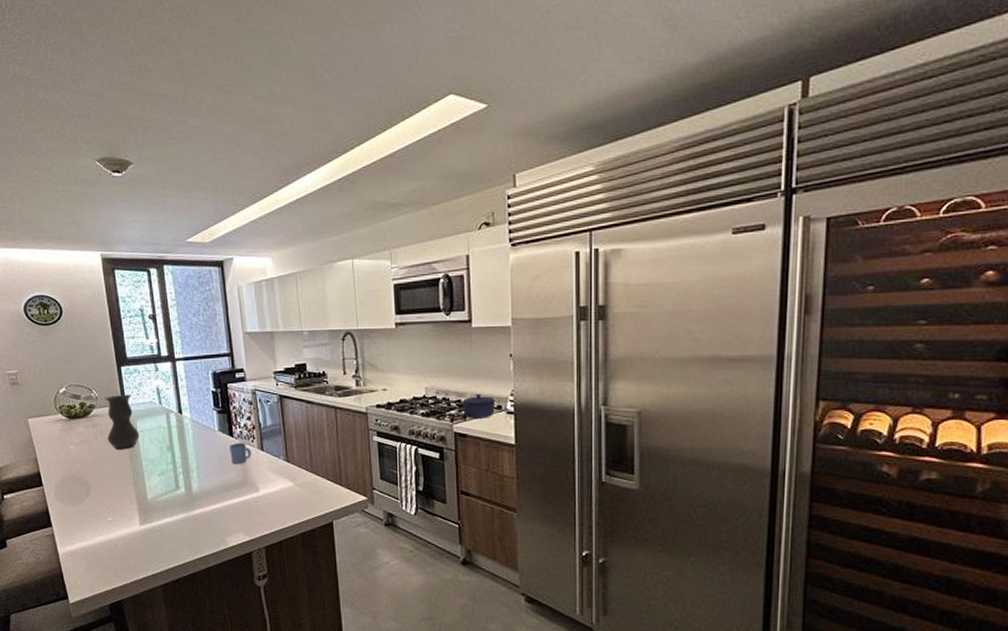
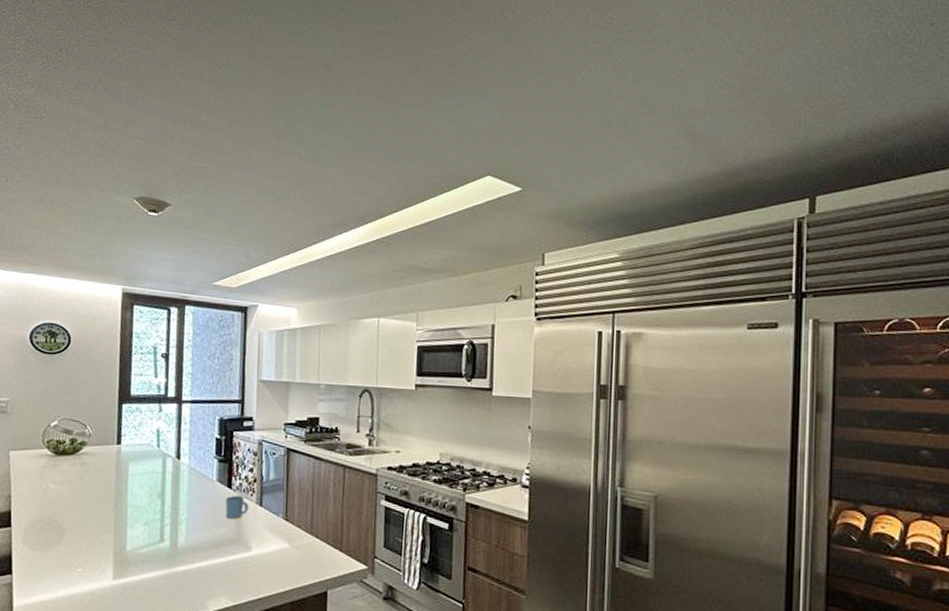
vase: present [104,394,139,451] -> none [94,433,130,494]
cooking pot: present [462,393,495,419] -> none [476,463,510,491]

